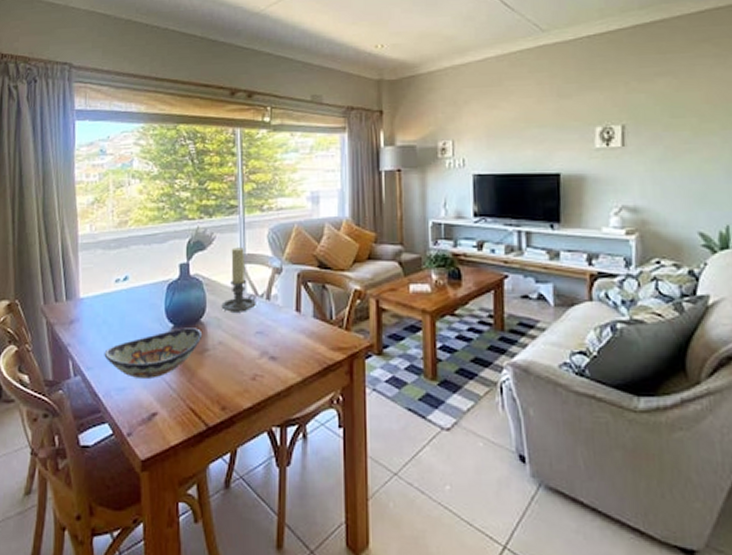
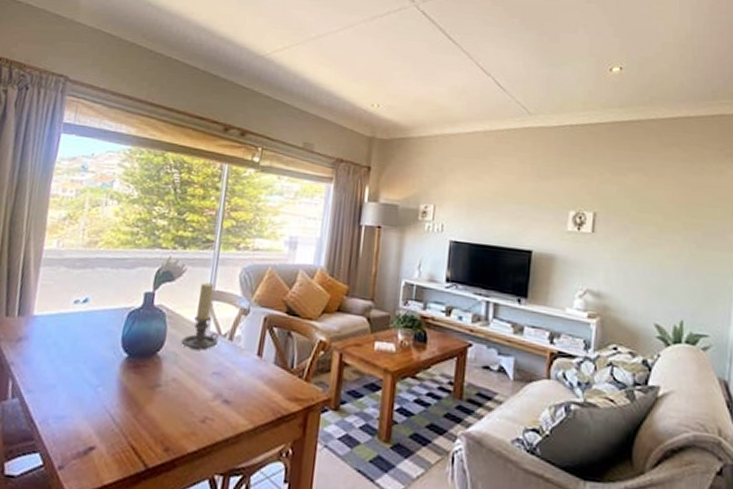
decorative bowl: present [104,328,203,378] -> none [48,359,157,410]

